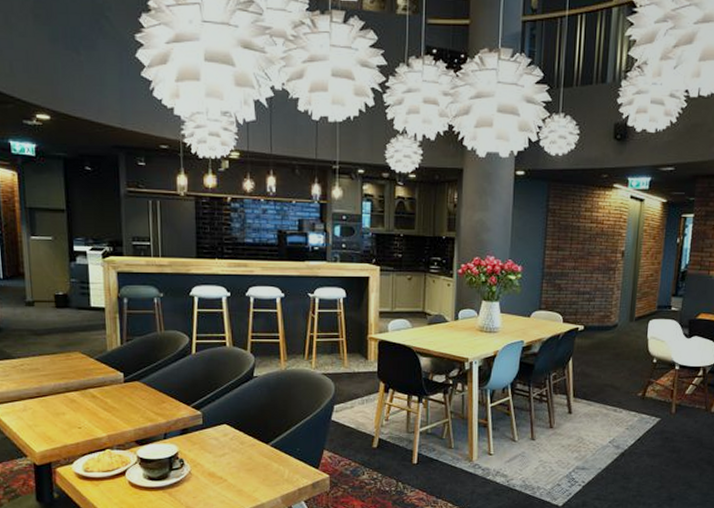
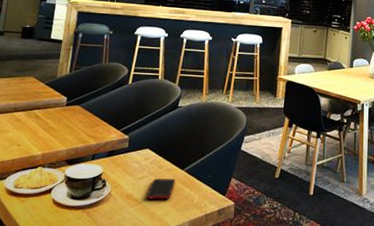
cell phone: none [231,453,261,476] -> present [146,178,175,200]

